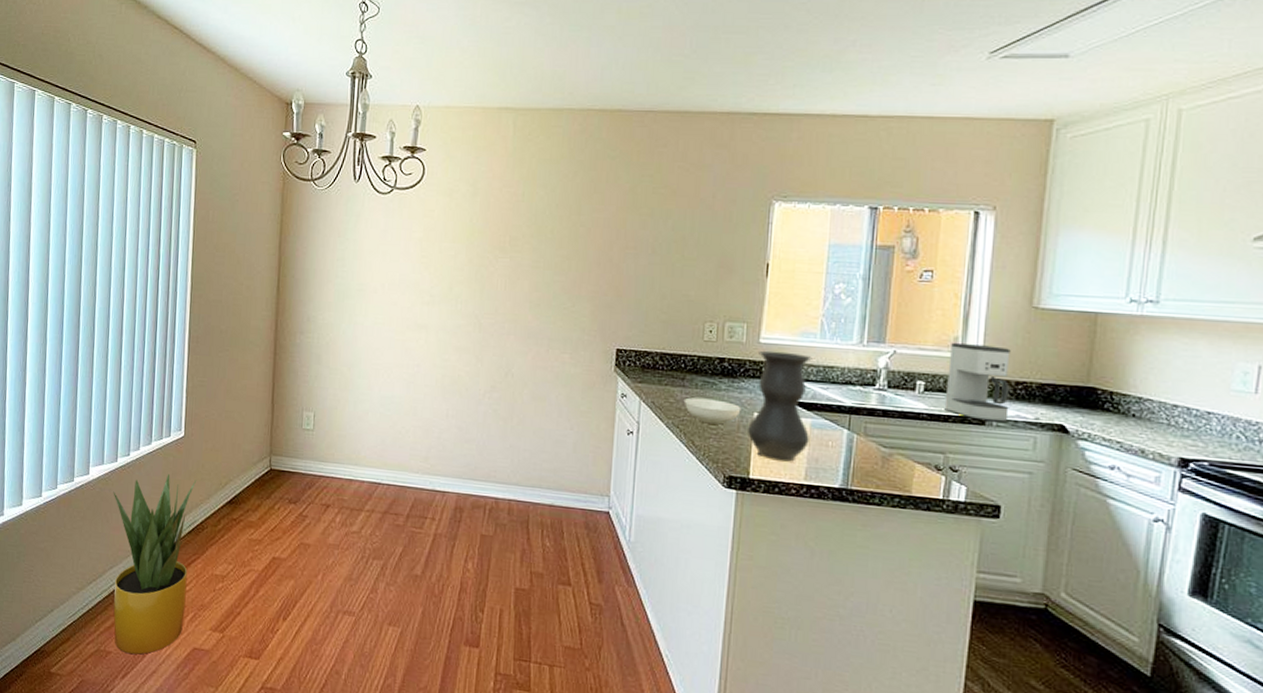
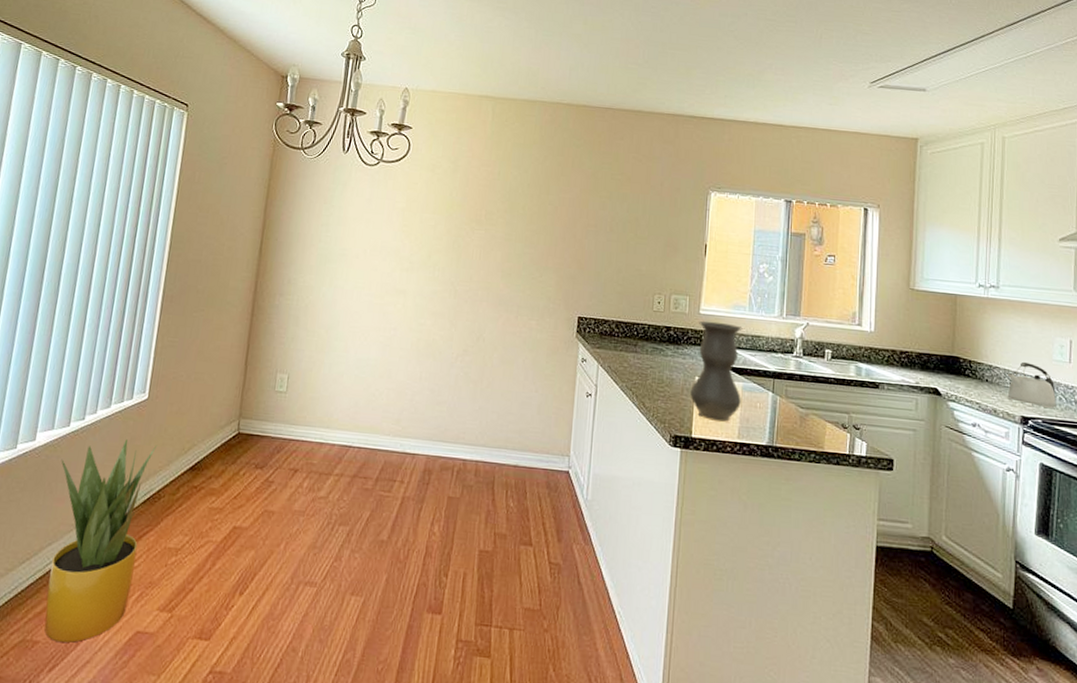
bowl: present [683,397,742,425] -> none [636,362,685,388]
coffee maker: present [944,343,1011,423] -> none [847,317,896,386]
kettle: none [1161,392,1233,450] -> present [1007,361,1058,409]

